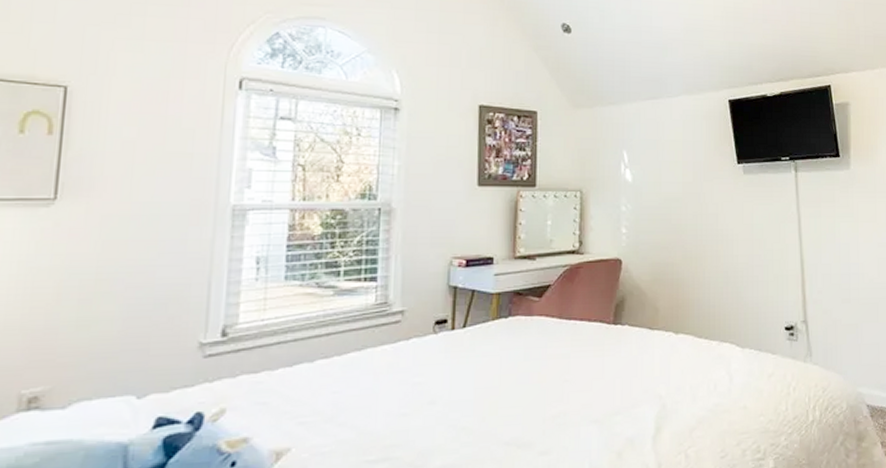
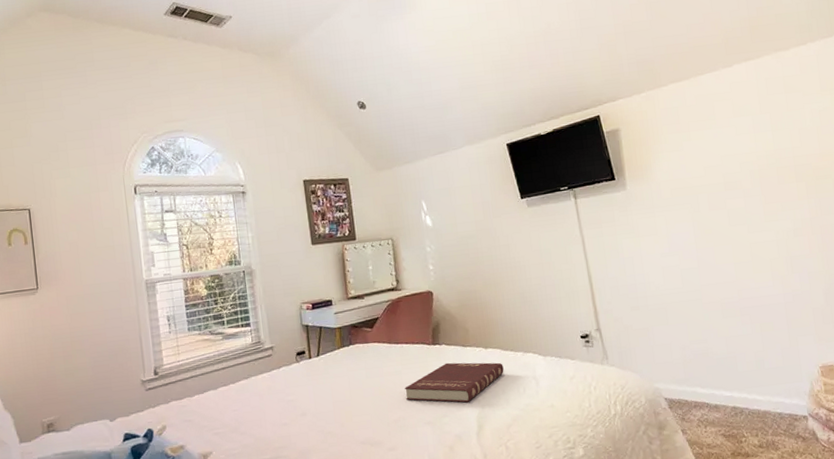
book: none [571,347,694,398] -> present [405,362,504,403]

